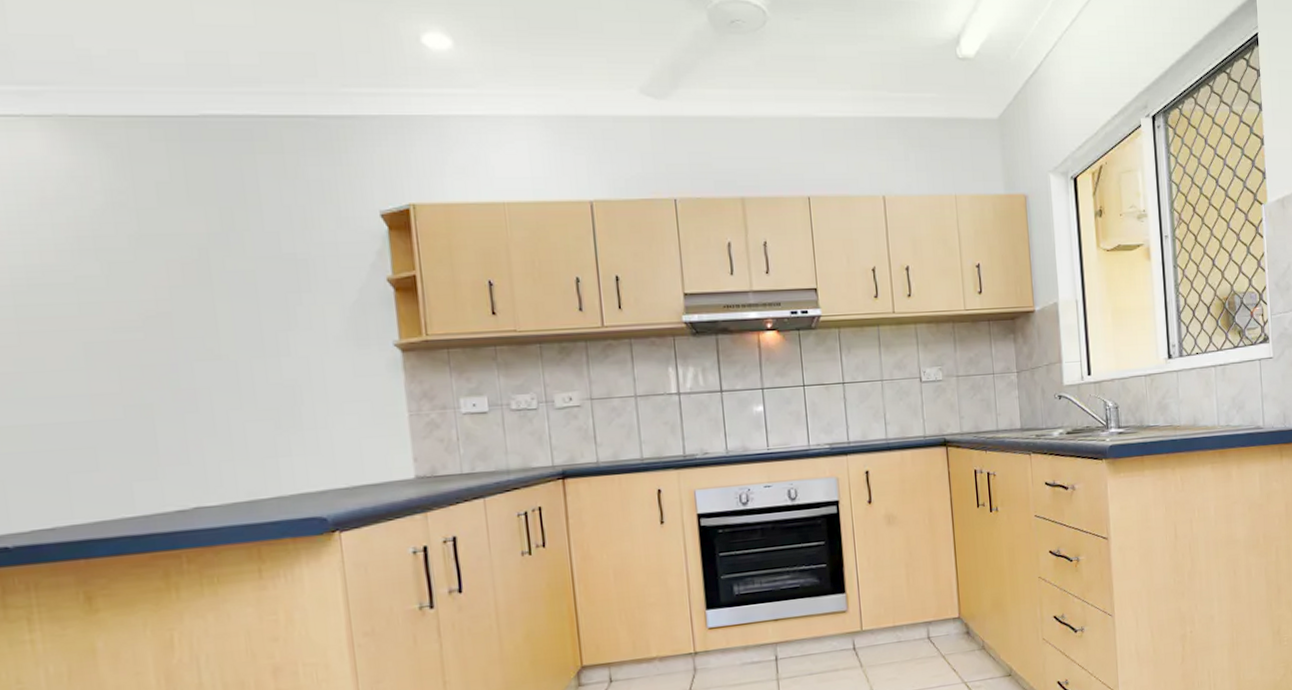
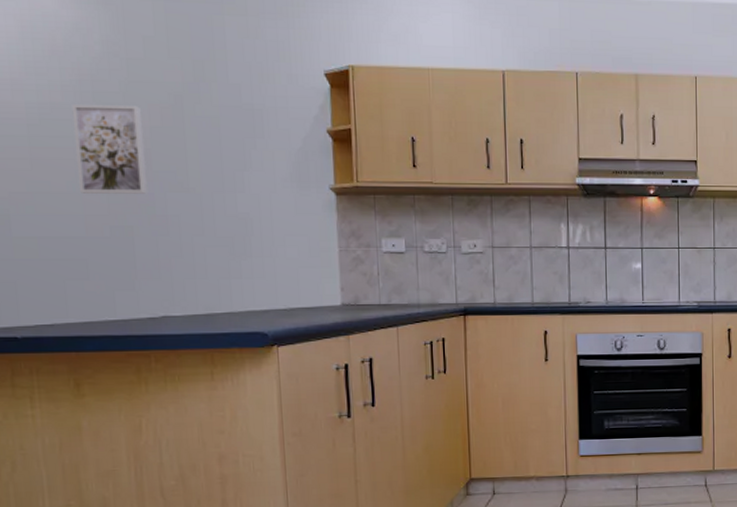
wall art: none [68,263,170,370] -> present [71,105,148,194]

